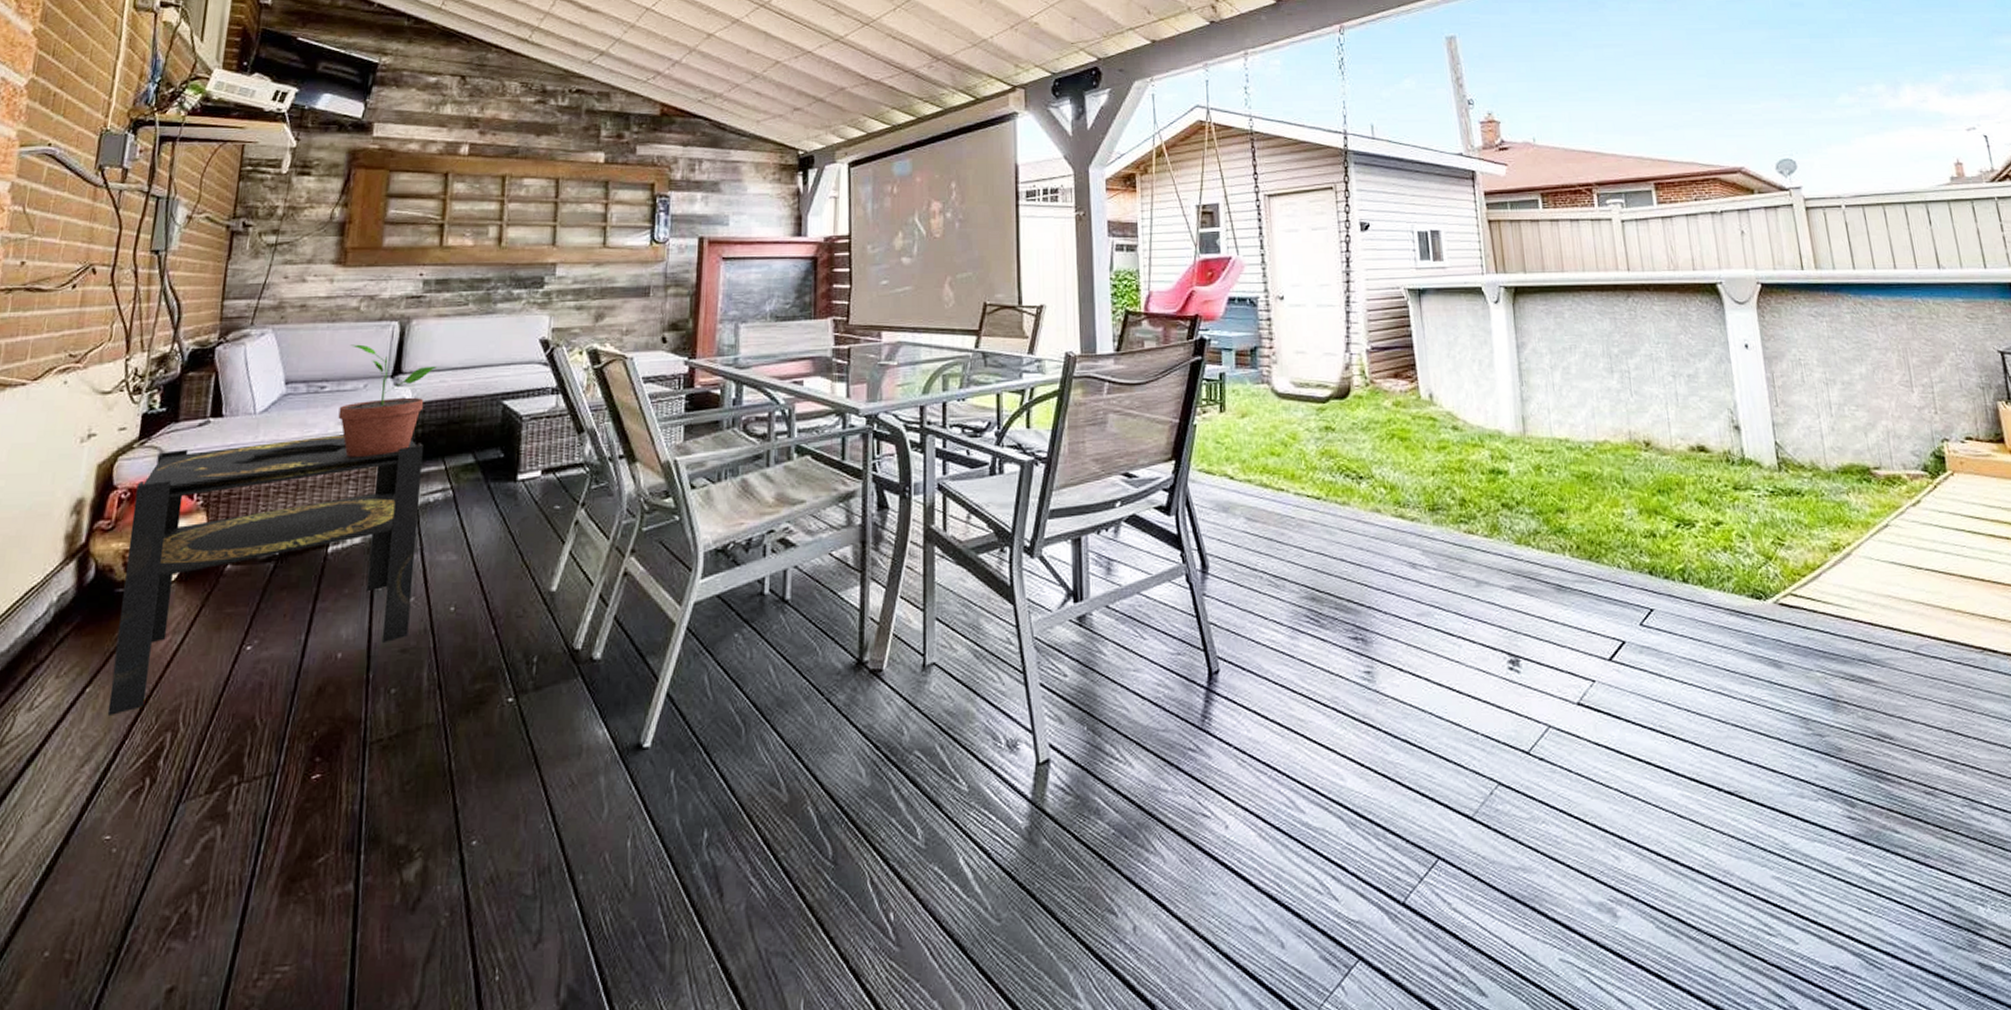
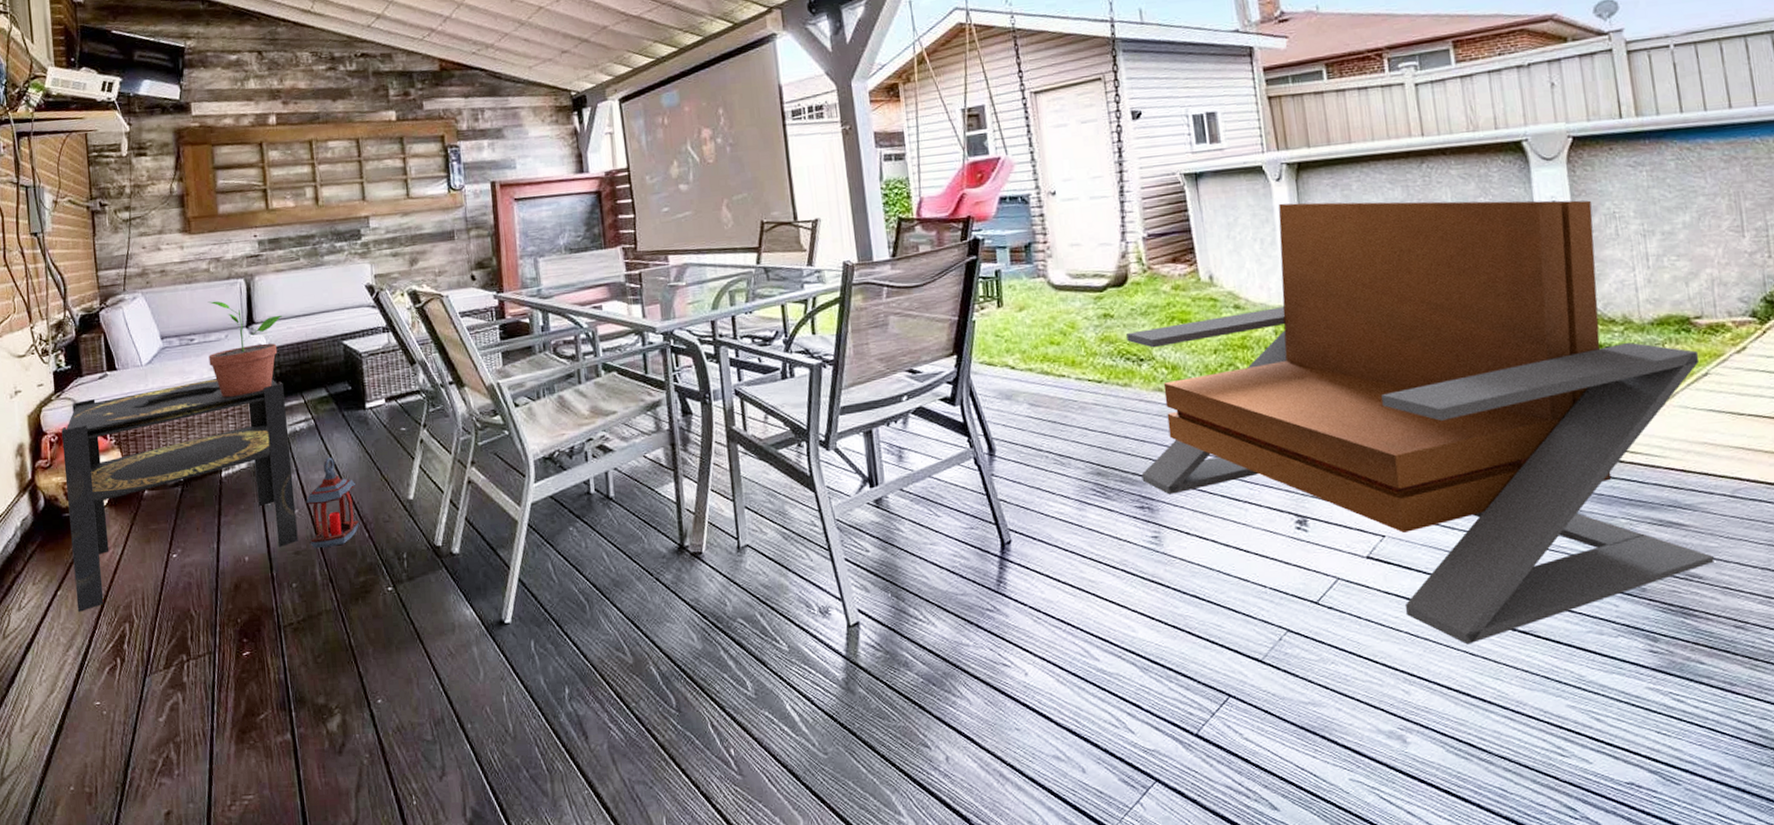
lantern: none [421,535,490,647] -> present [306,457,359,549]
lounge chair: none [1347,326,1903,805] -> present [1126,200,1714,645]

